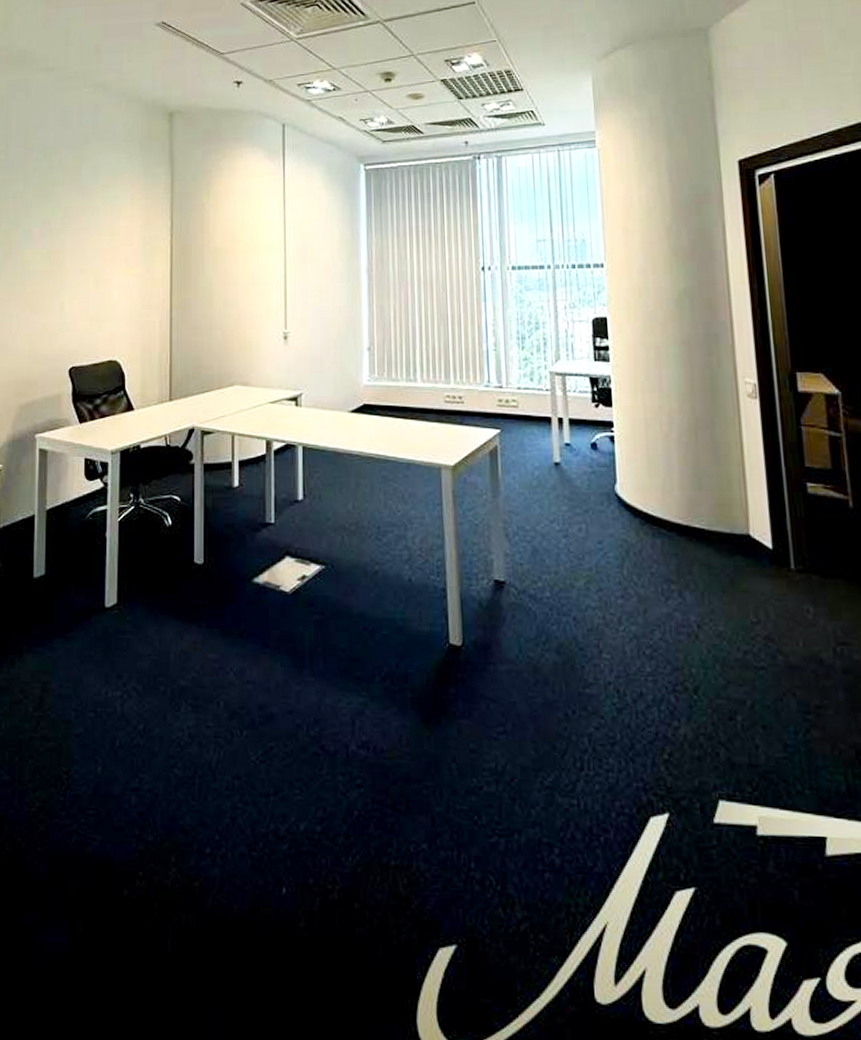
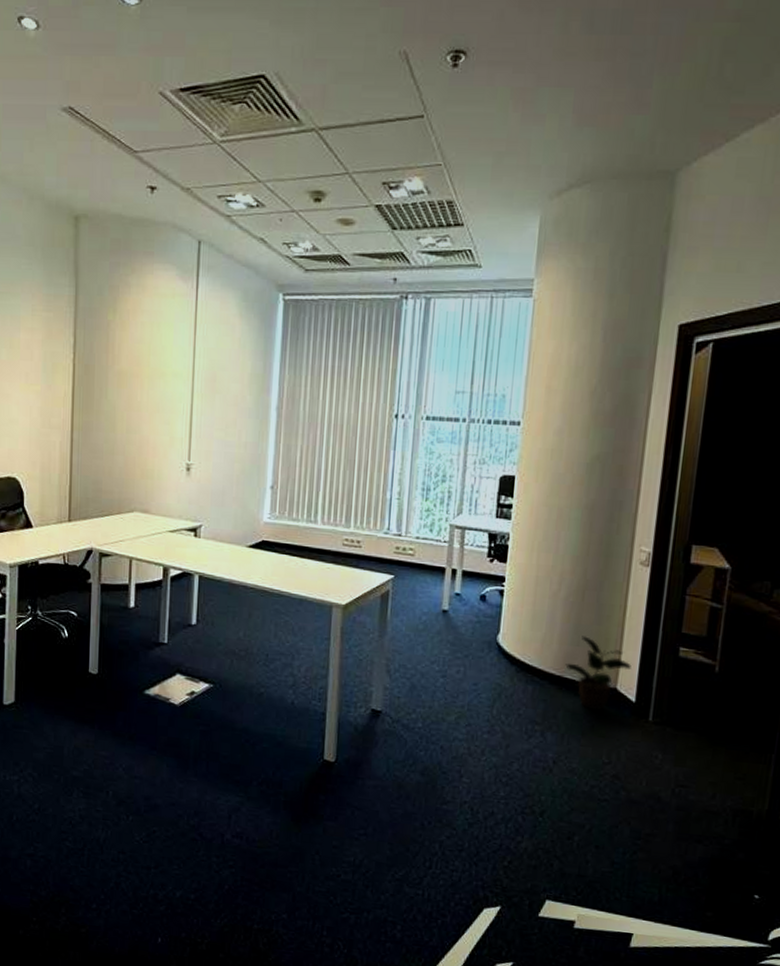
potted plant: none [691,479,761,562] -> present [565,636,631,711]

